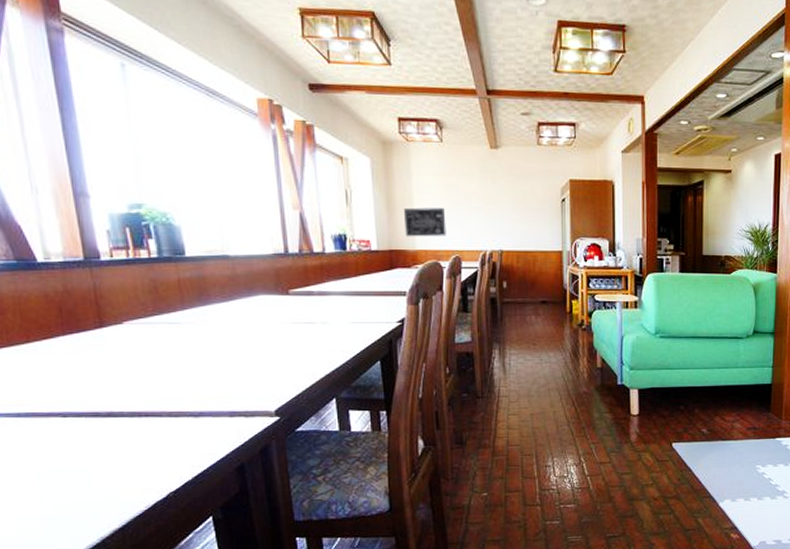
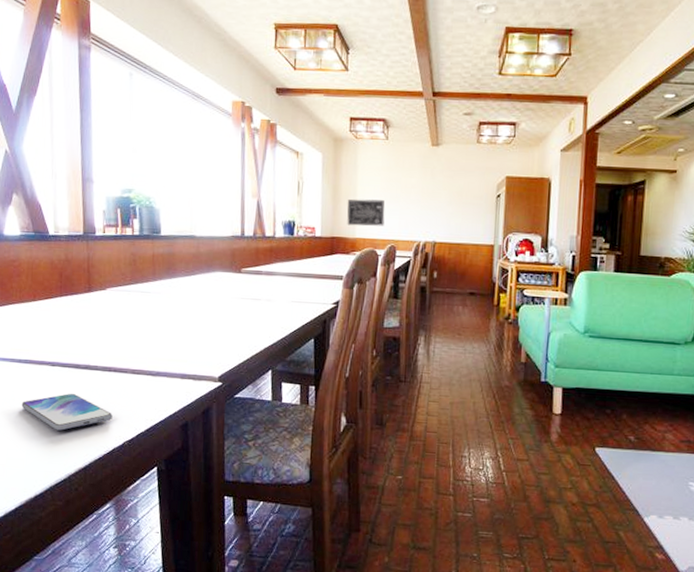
smartphone: none [28,447,150,490] -> present [21,394,113,431]

